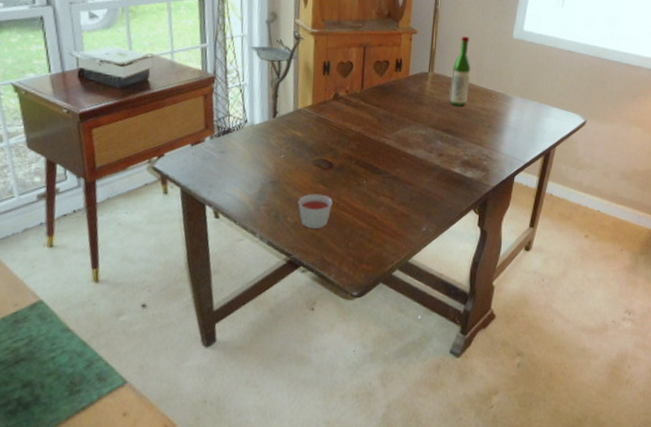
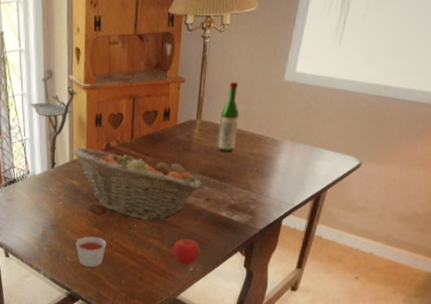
fruit basket: none [297,96,434,177] -> present [73,147,201,221]
apple: none [404,197,433,226] -> present [173,239,200,266]

